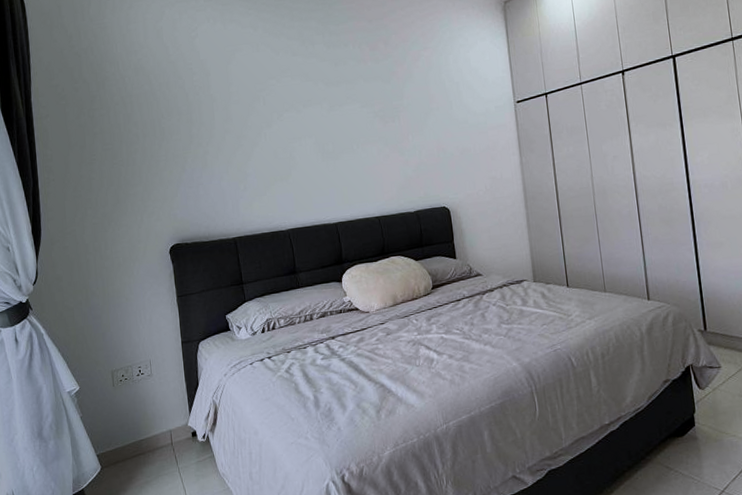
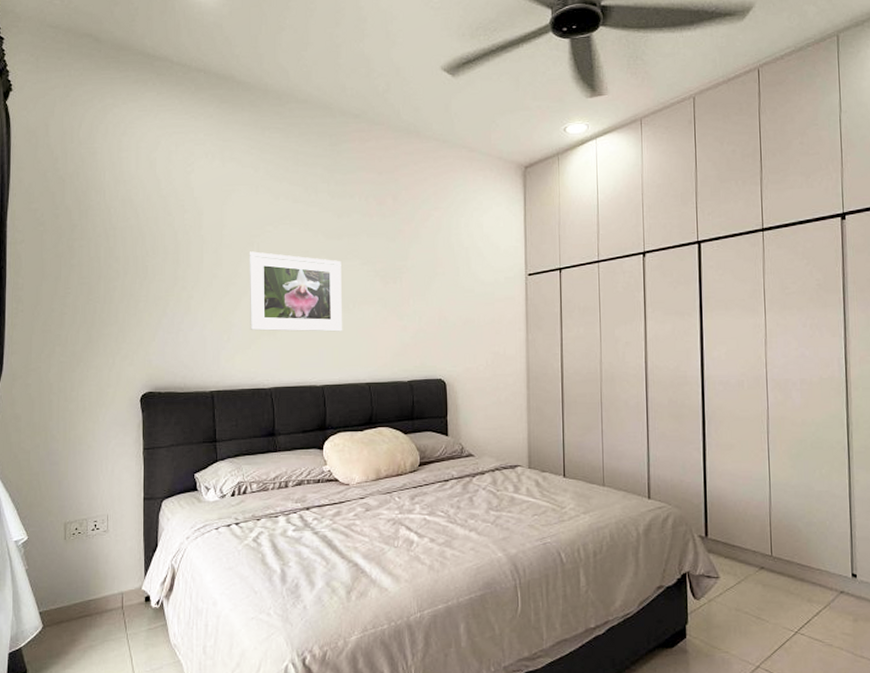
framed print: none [256,104,350,179] -> present [249,251,343,332]

